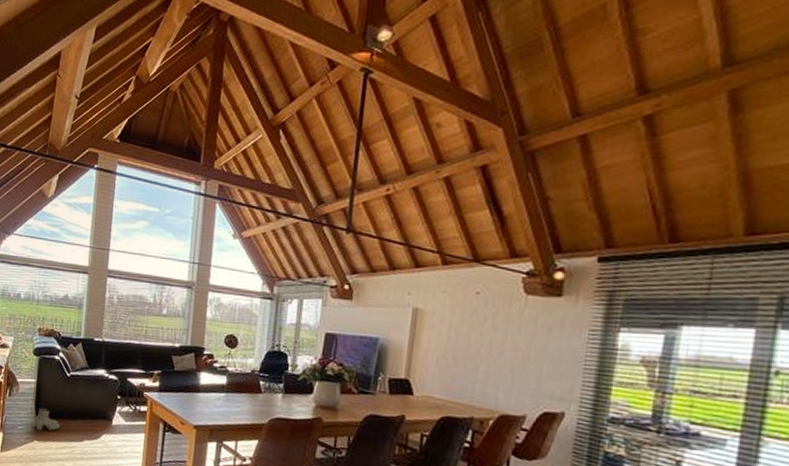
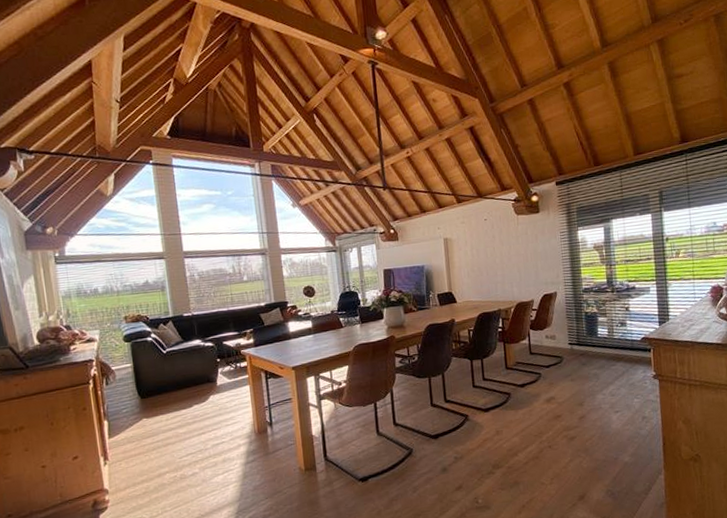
boots: present [35,407,60,431] -> none [139,386,166,408]

